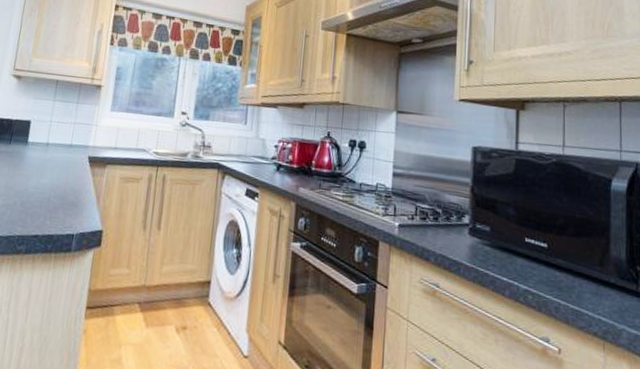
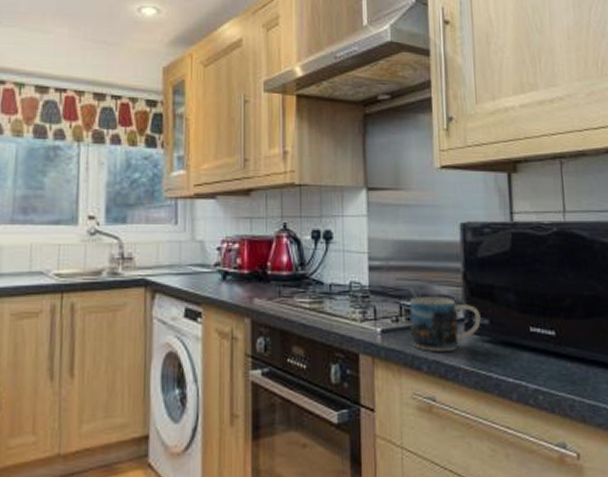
mug: none [421,201,483,249] -> present [409,295,481,353]

